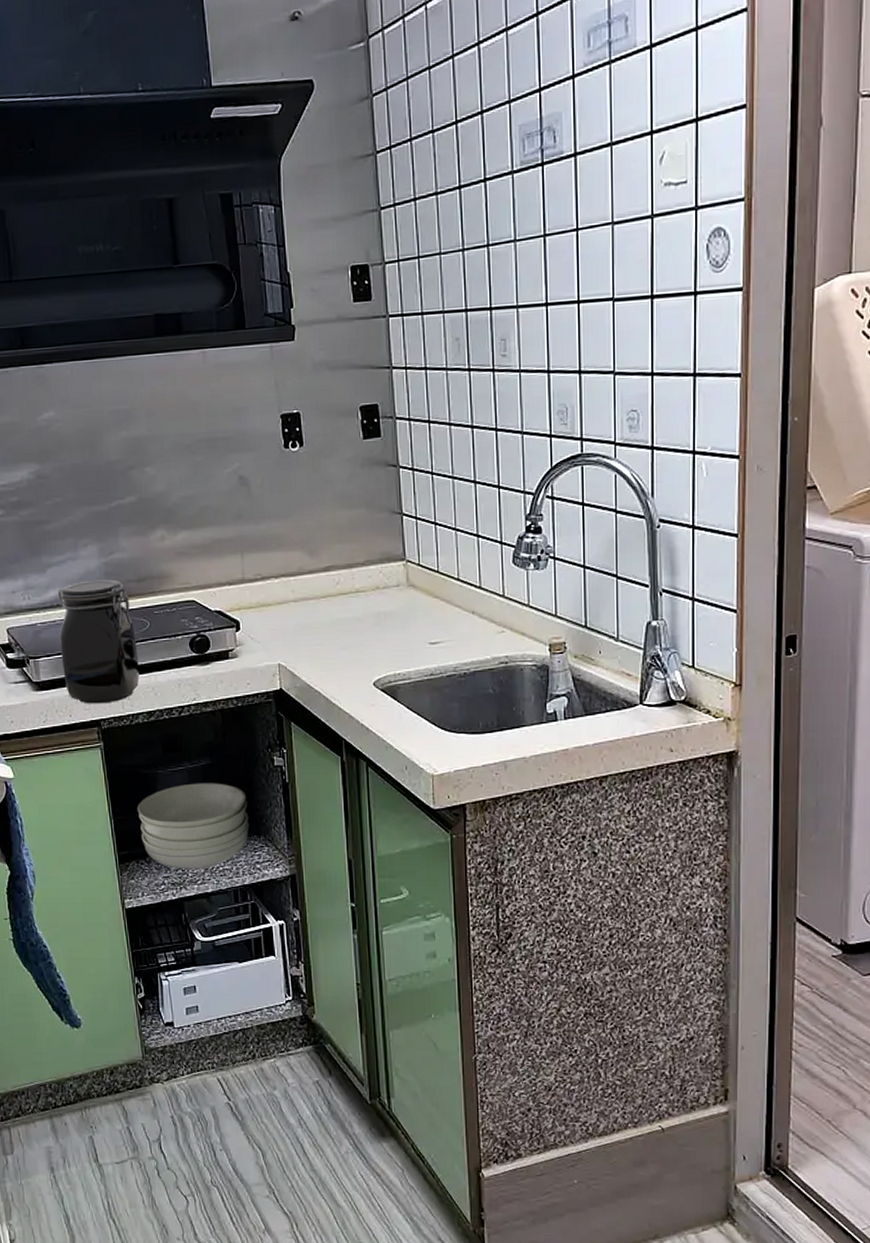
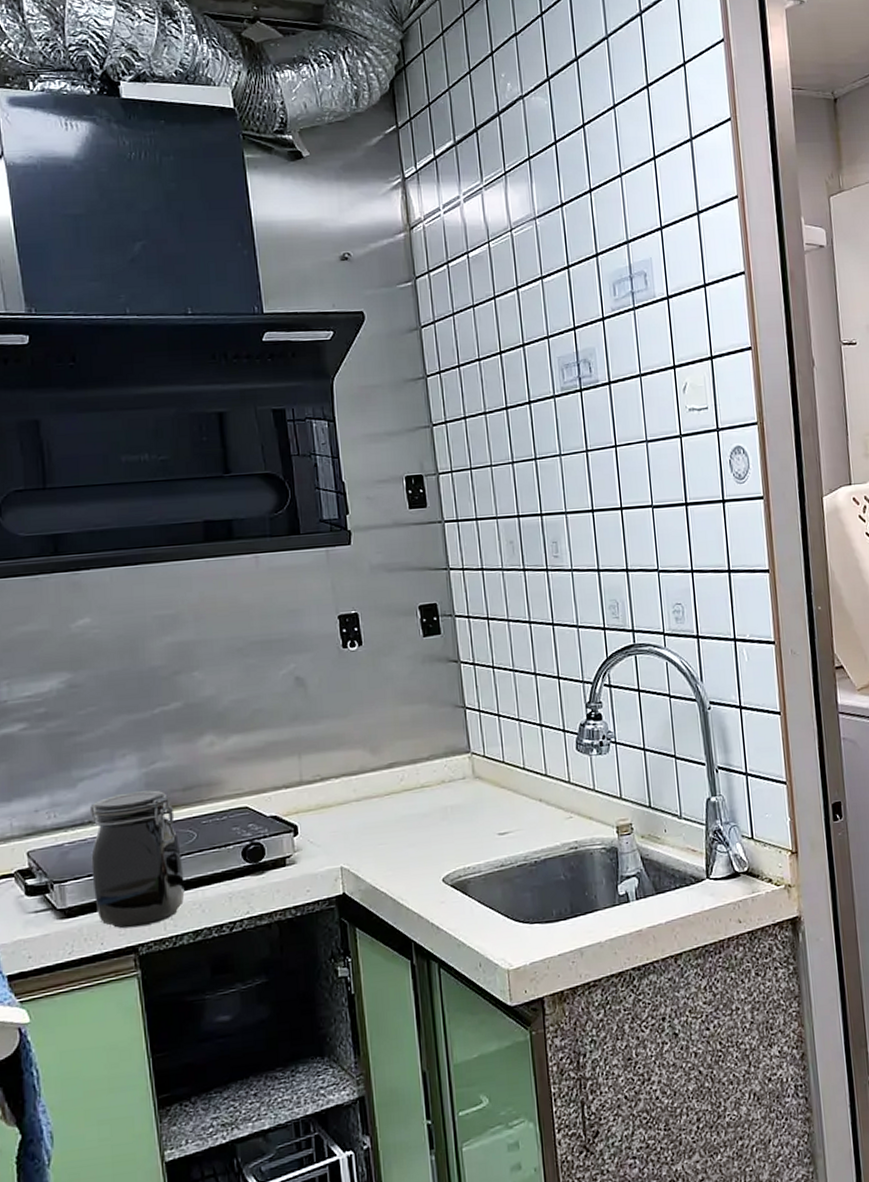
bowl: present [137,783,250,870] -> none [180,1002,312,1107]

